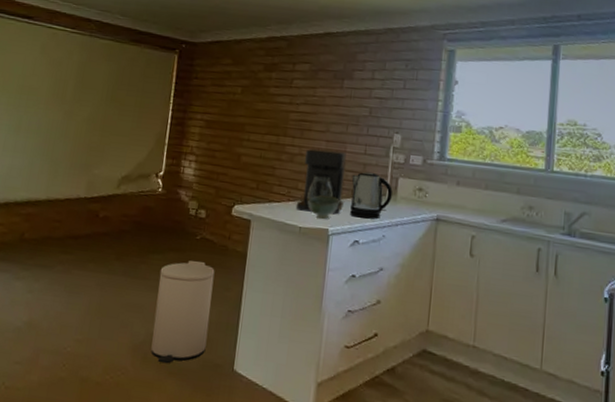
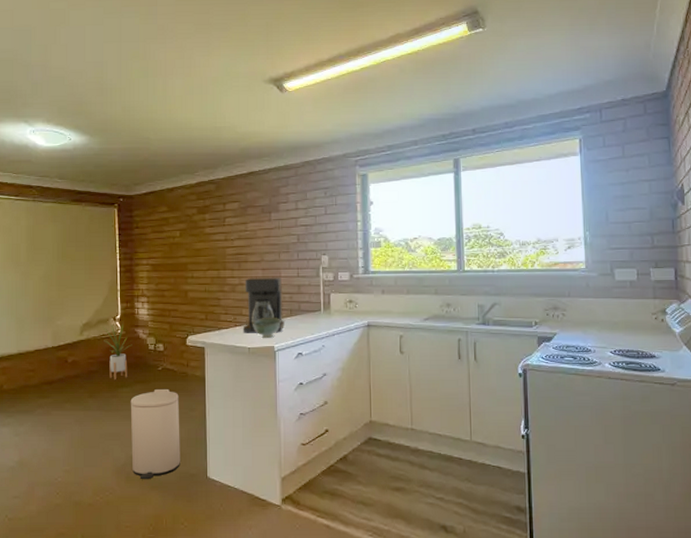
house plant: none [141,181,173,243] -> present [102,323,132,379]
kettle: present [350,171,393,220] -> none [289,292,326,333]

